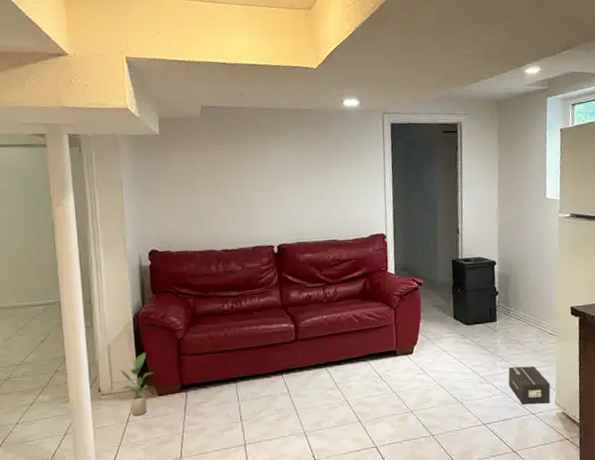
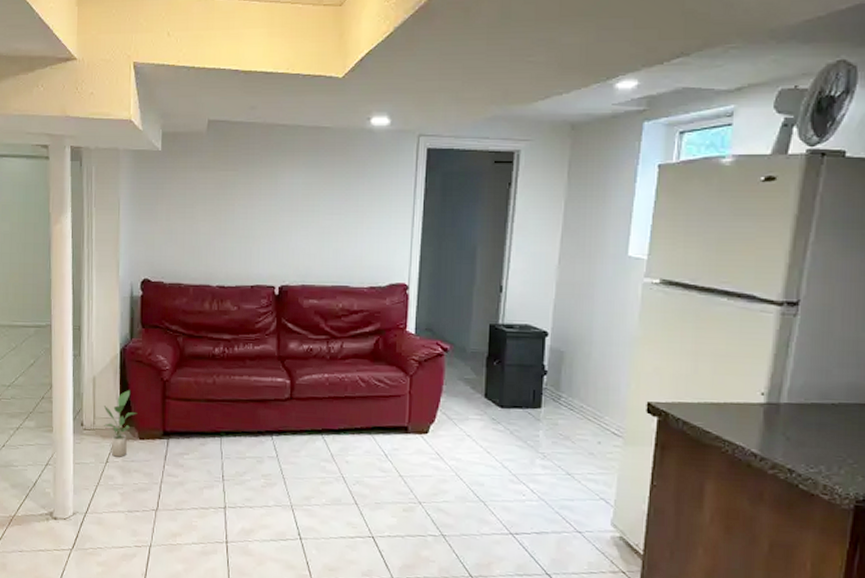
box: present [508,366,551,405] -> none [548,467,607,522]

